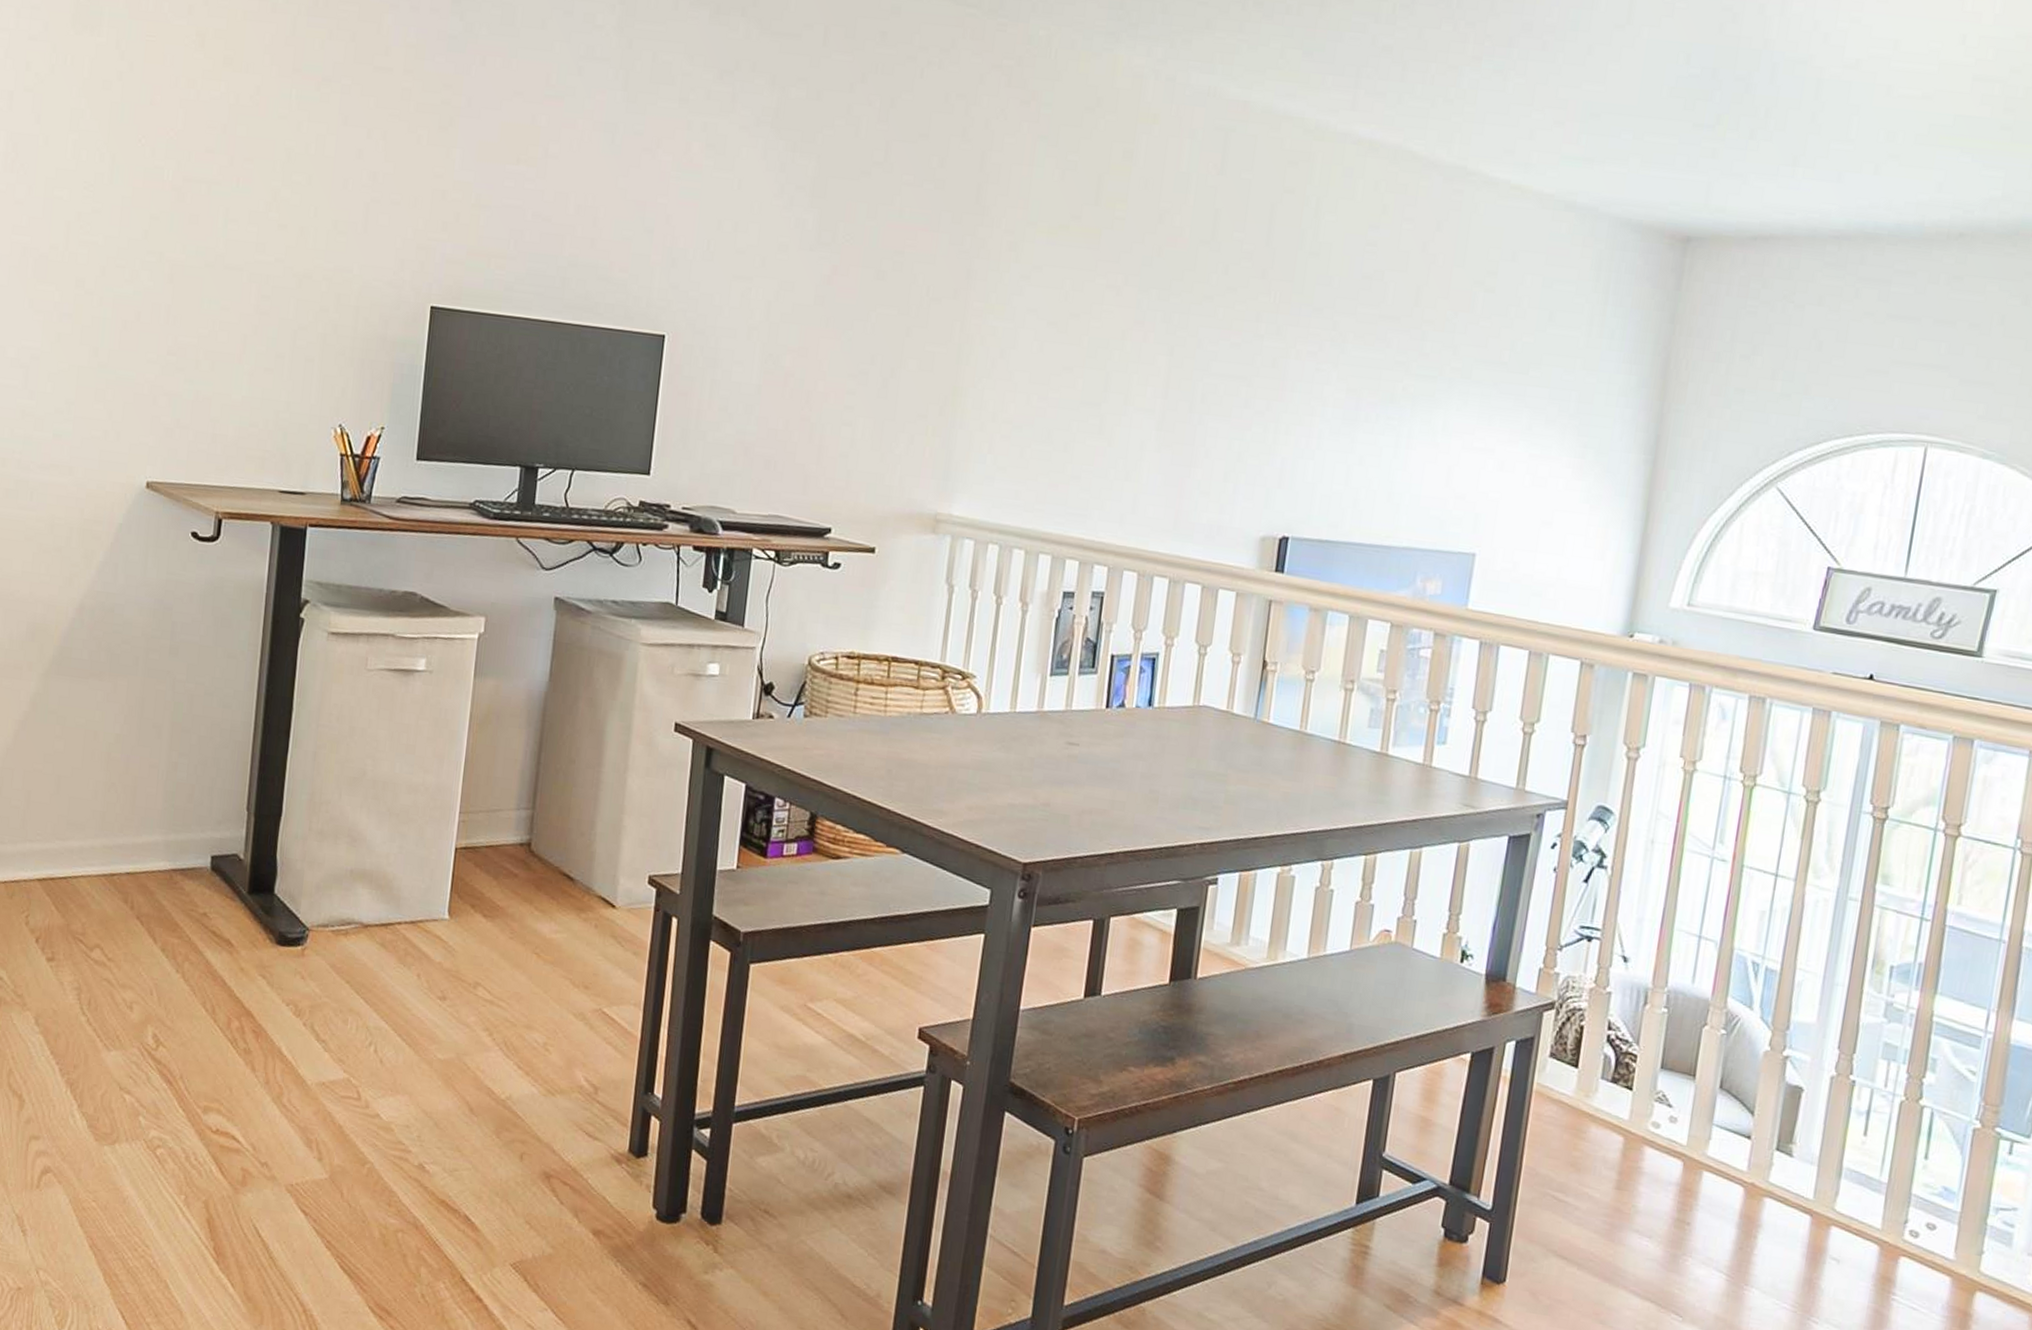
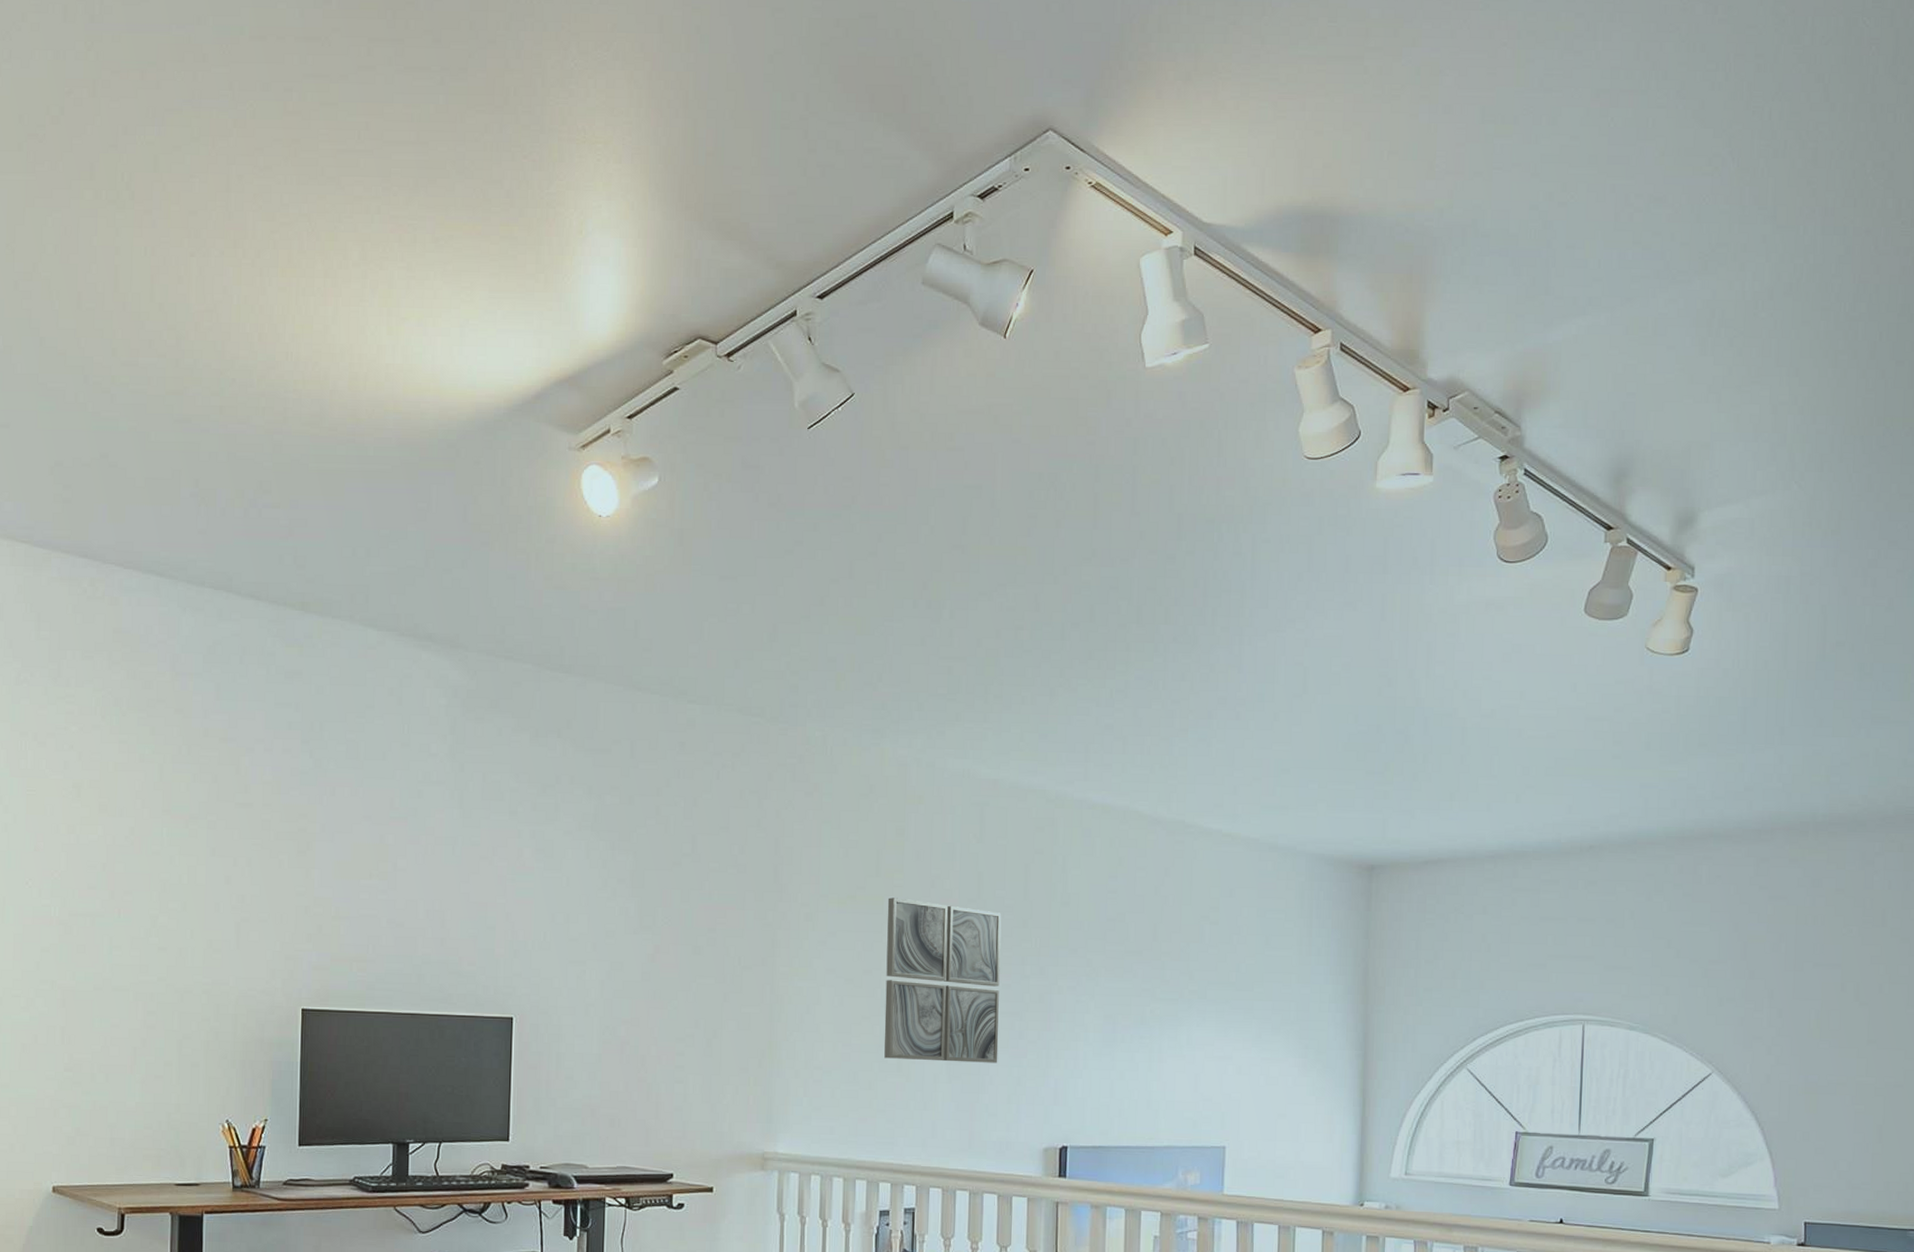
wall art: none [1085,231,1238,434] -> present [884,897,1002,1063]

